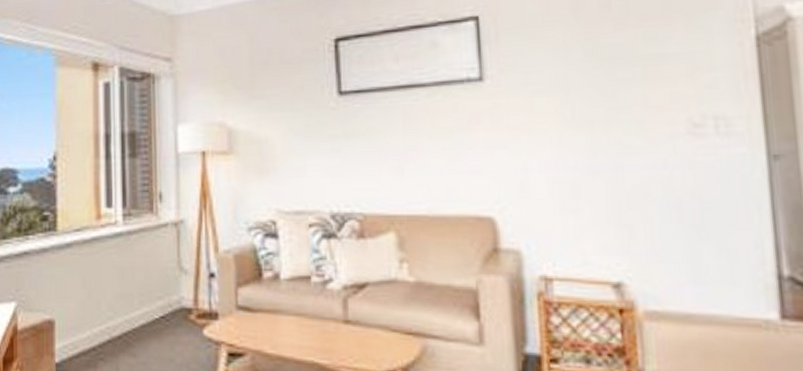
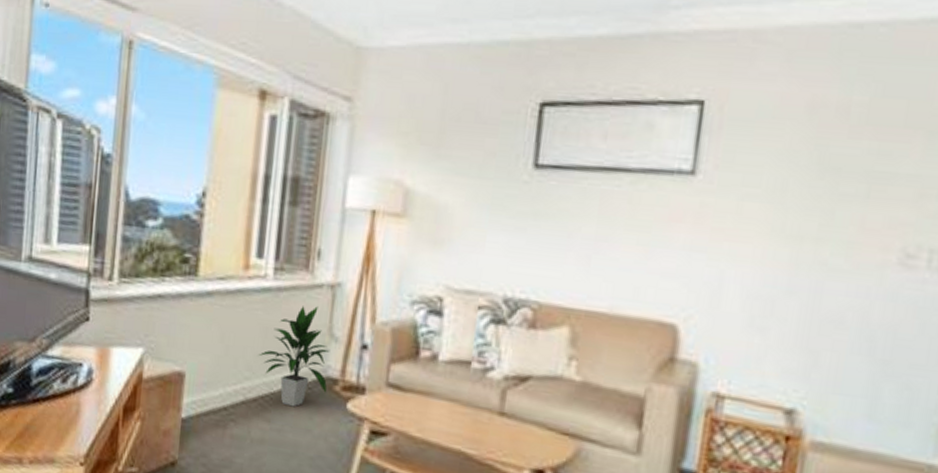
indoor plant: none [118,244,184,340] -> present [258,306,330,407]

